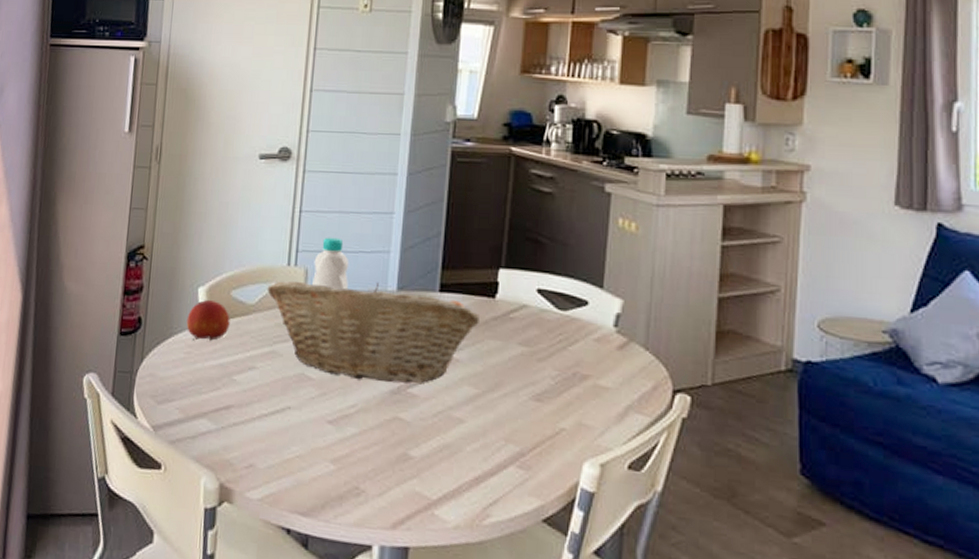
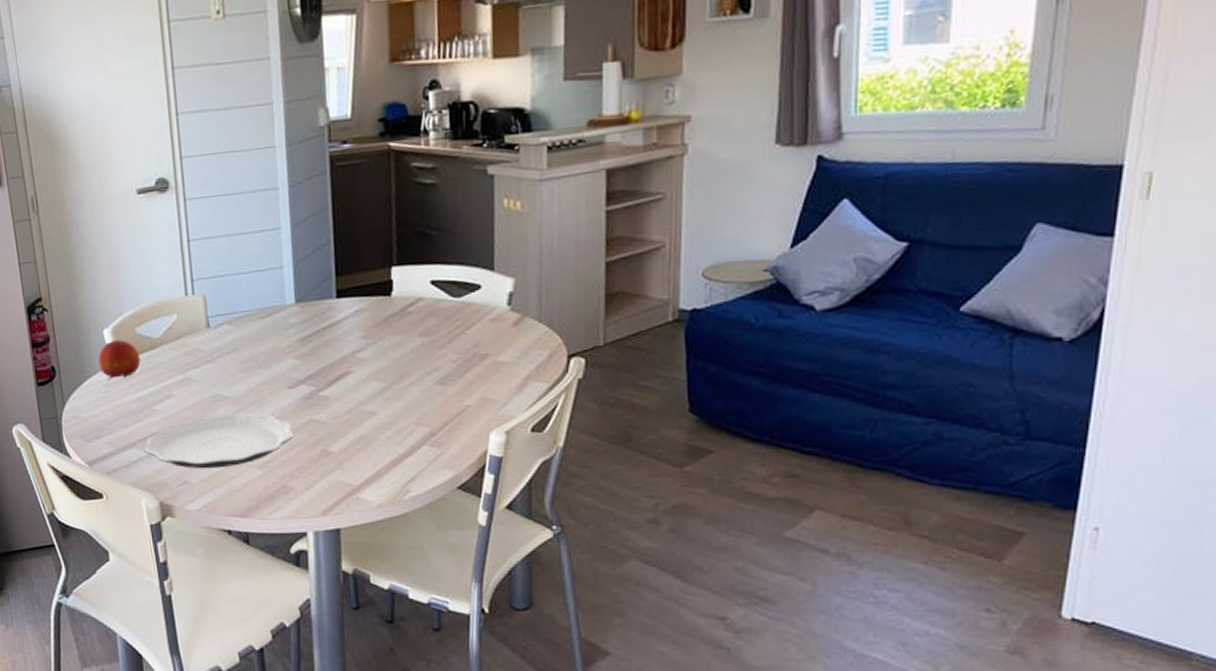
plate: none [215,394,375,456] -> present [144,413,295,469]
fruit basket: present [267,281,481,384] -> none [169,298,380,392]
bottle: present [312,237,350,290] -> none [210,261,248,312]

